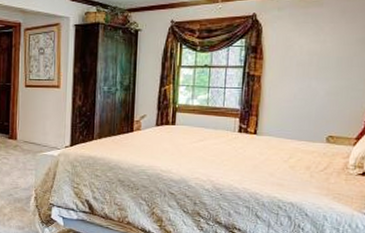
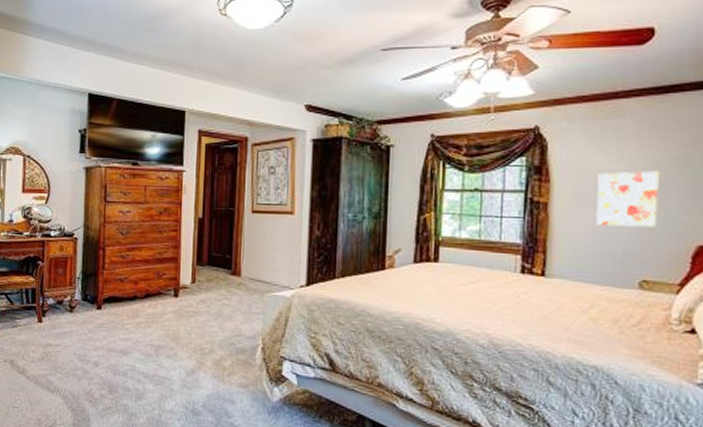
wall art: none [297,50,346,95] -> present [596,171,659,228]

